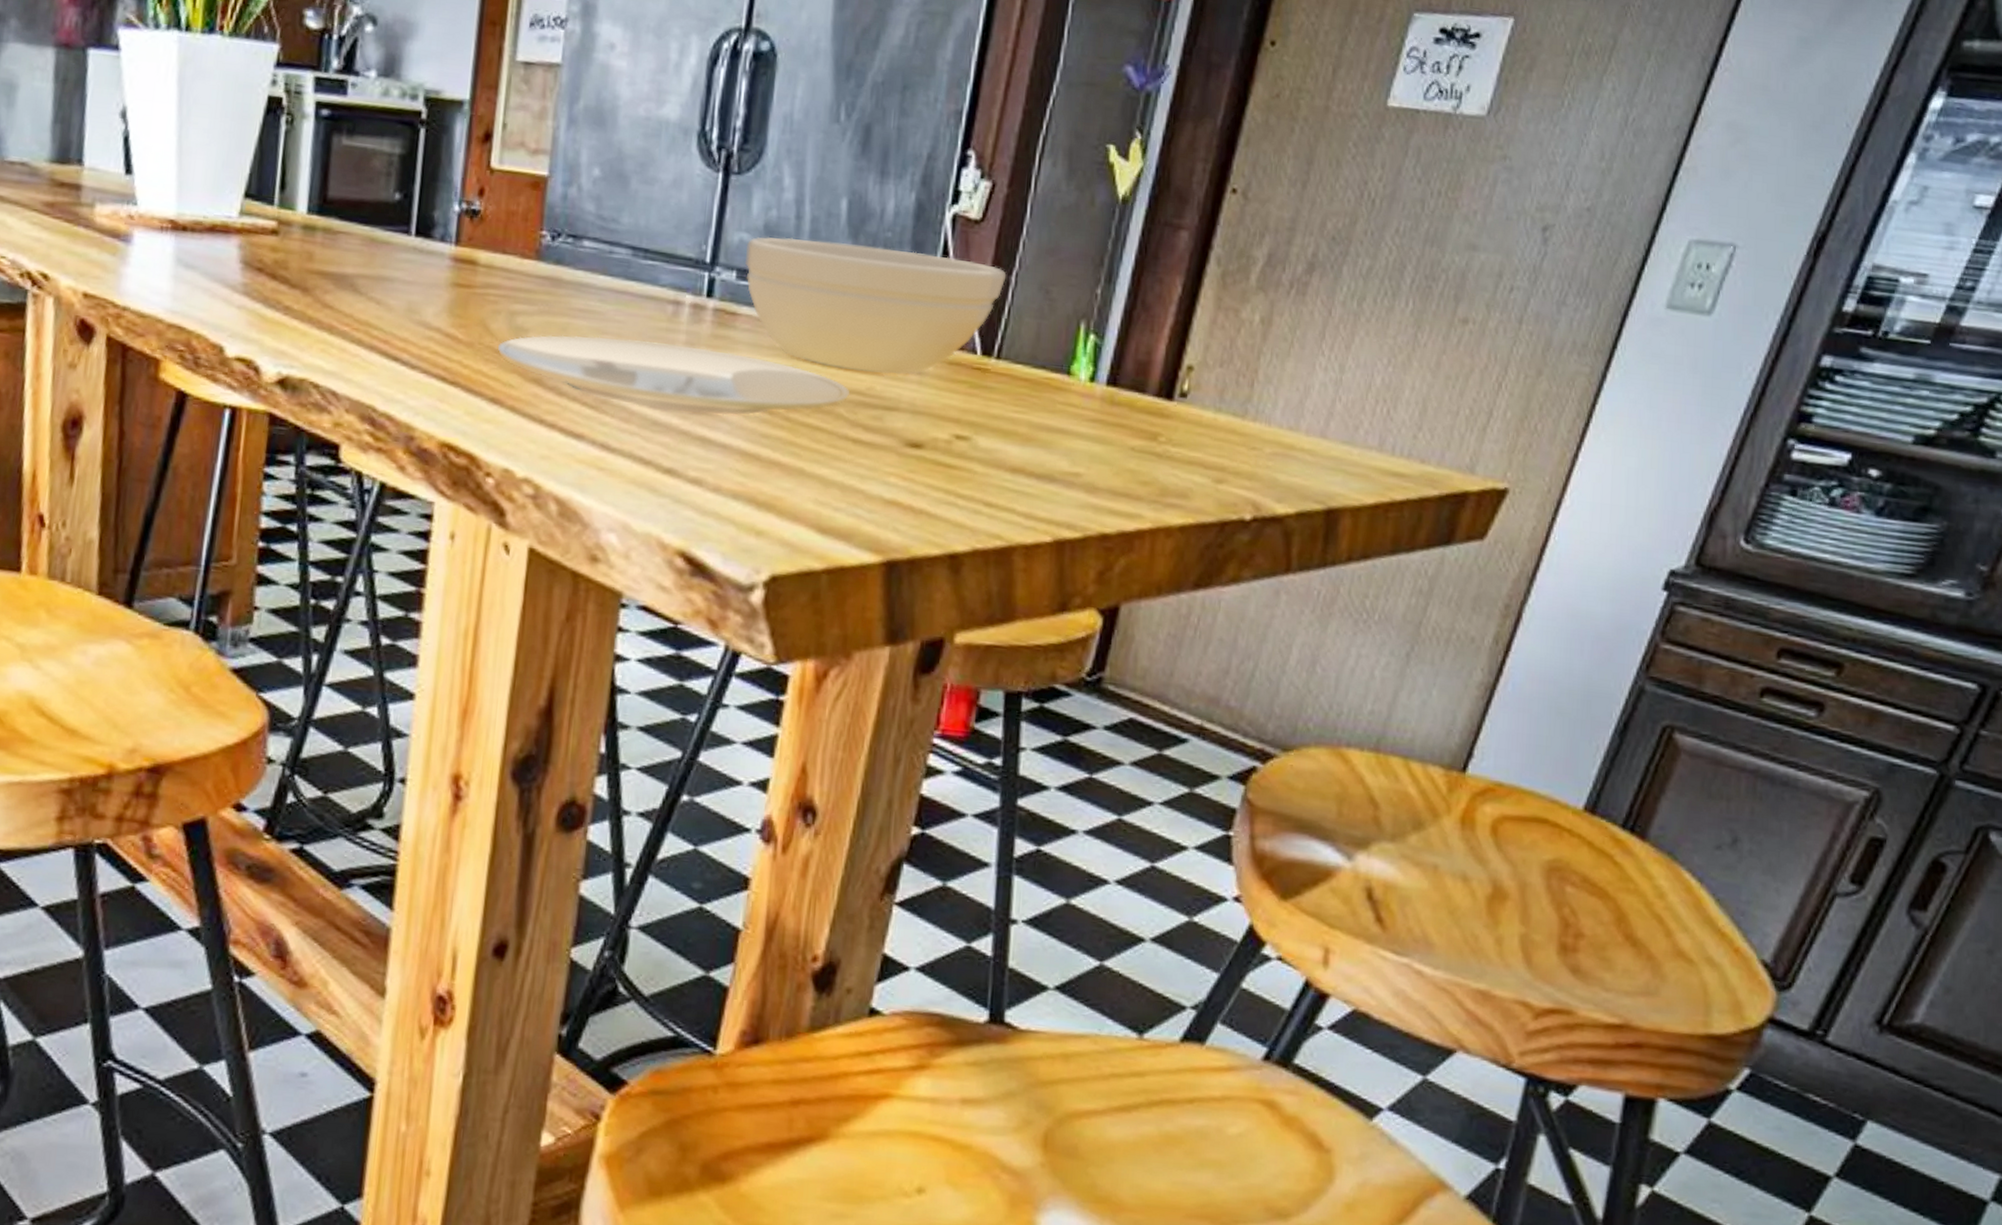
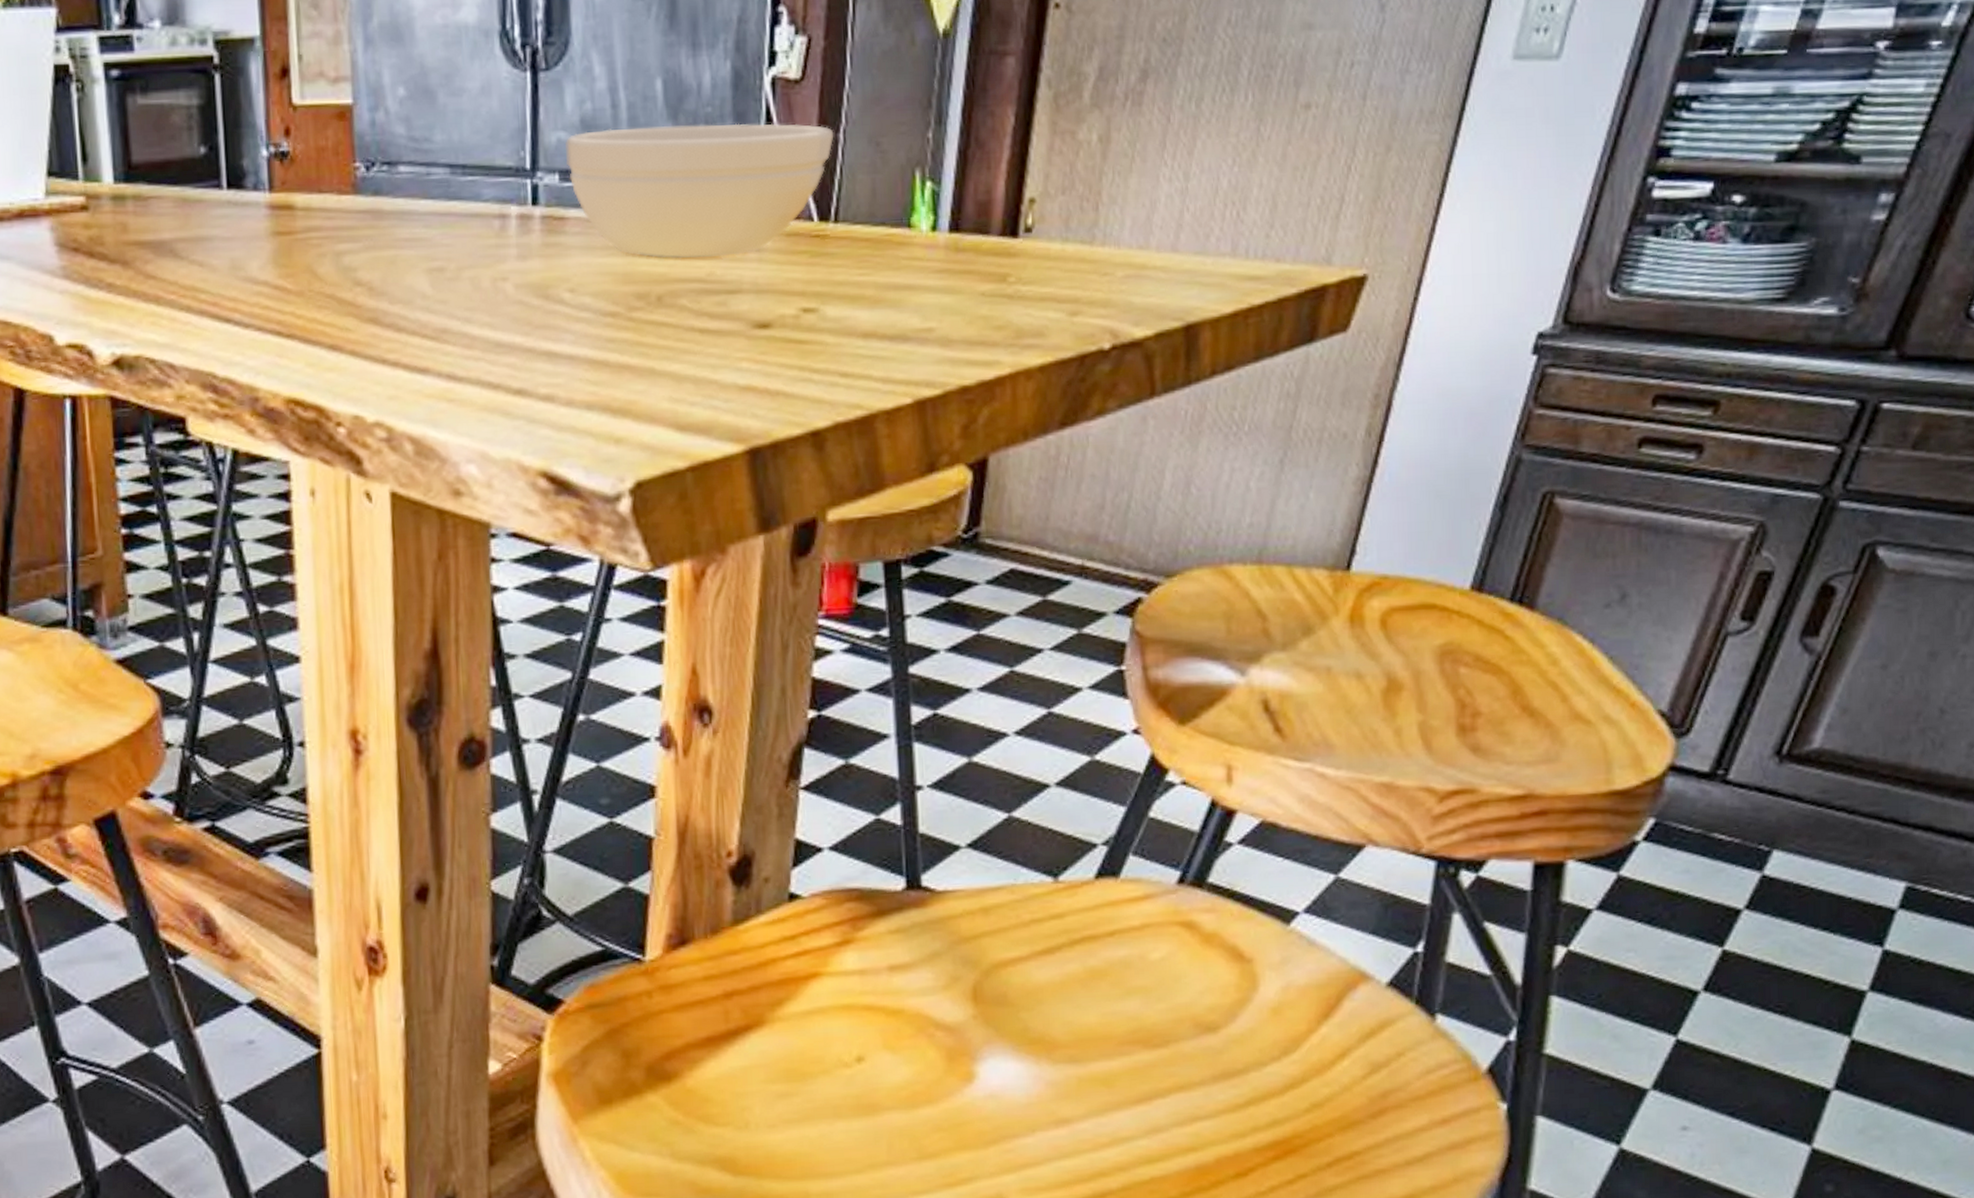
plate: present [497,335,849,415] -> none [328,259,690,330]

